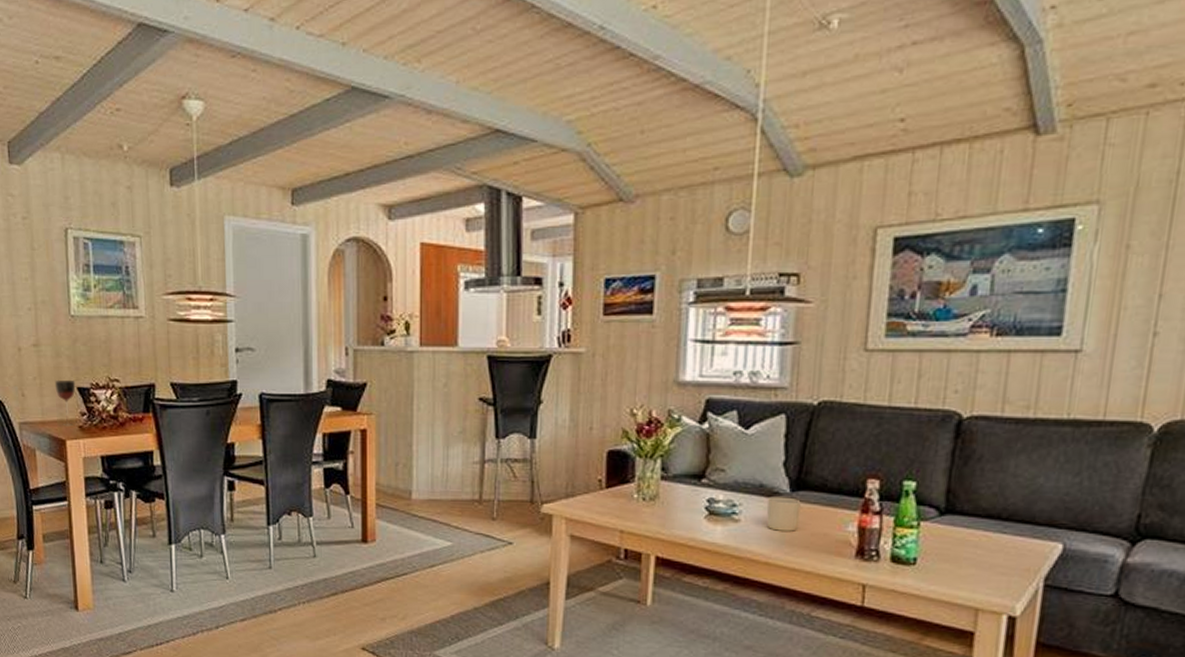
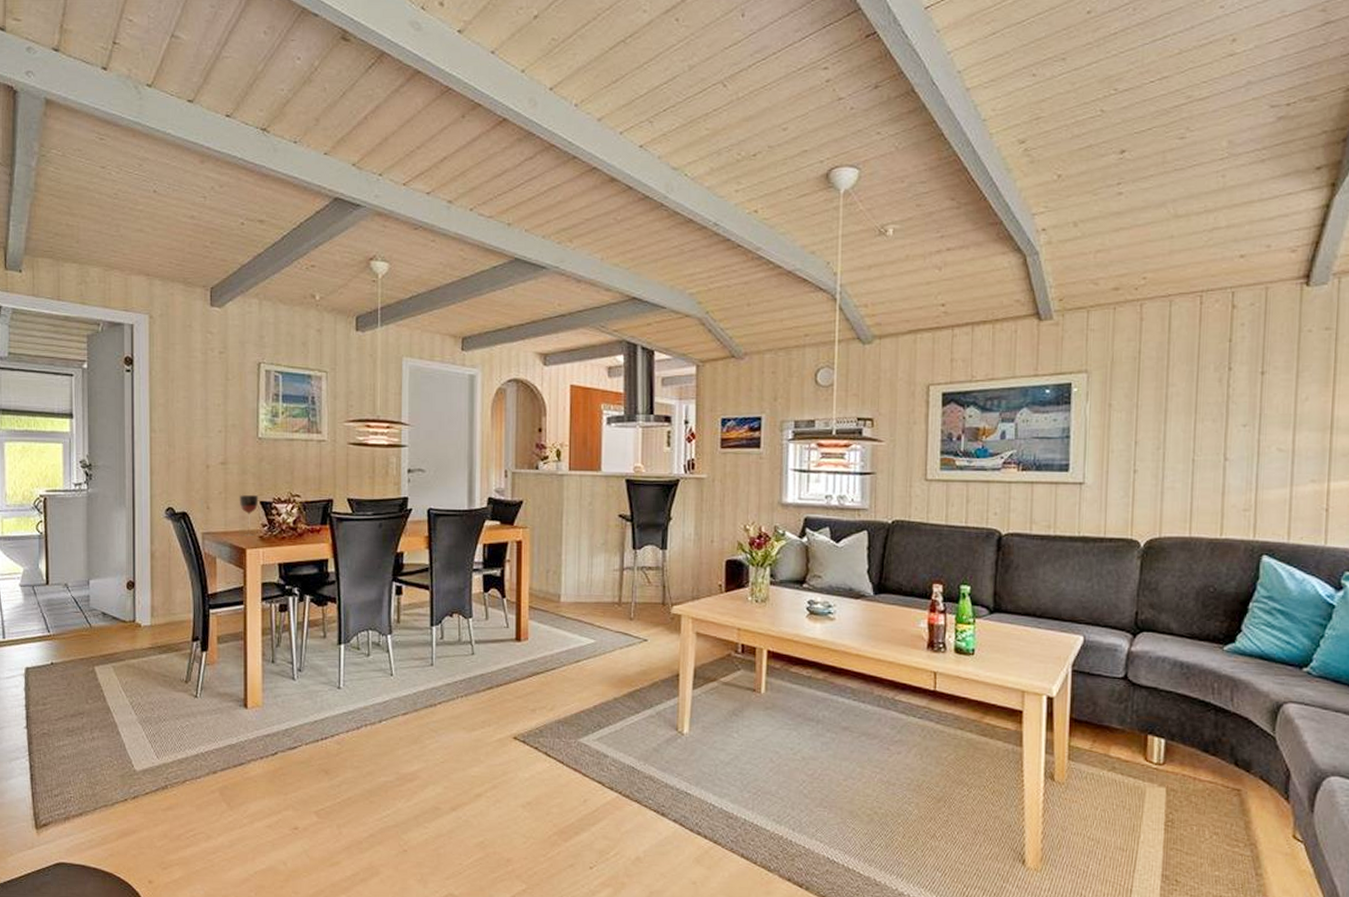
mug: present [766,496,801,532] -> none [855,599,882,628]

